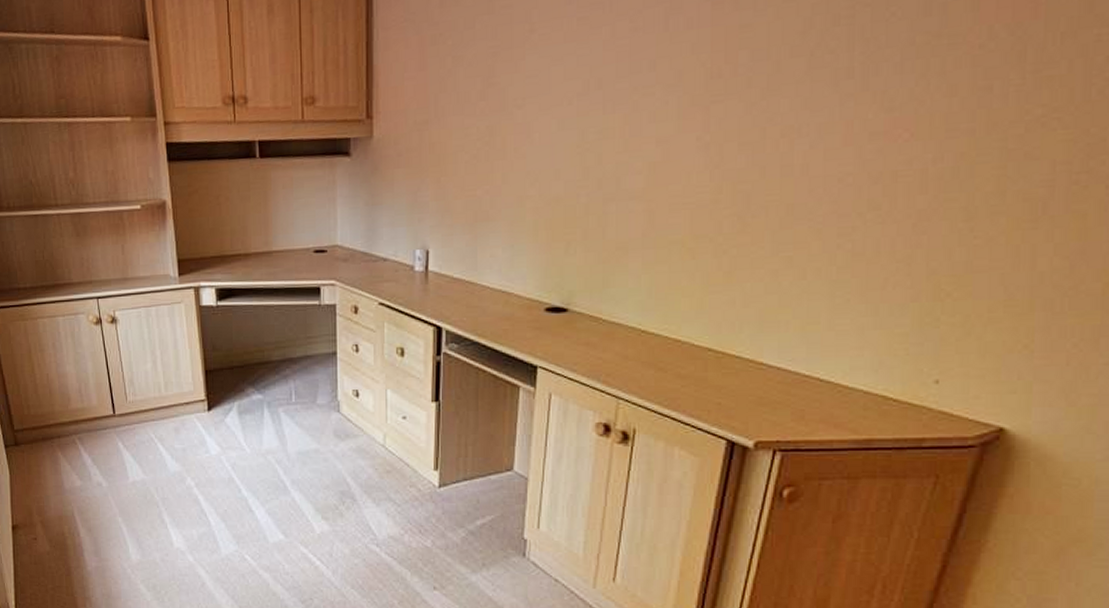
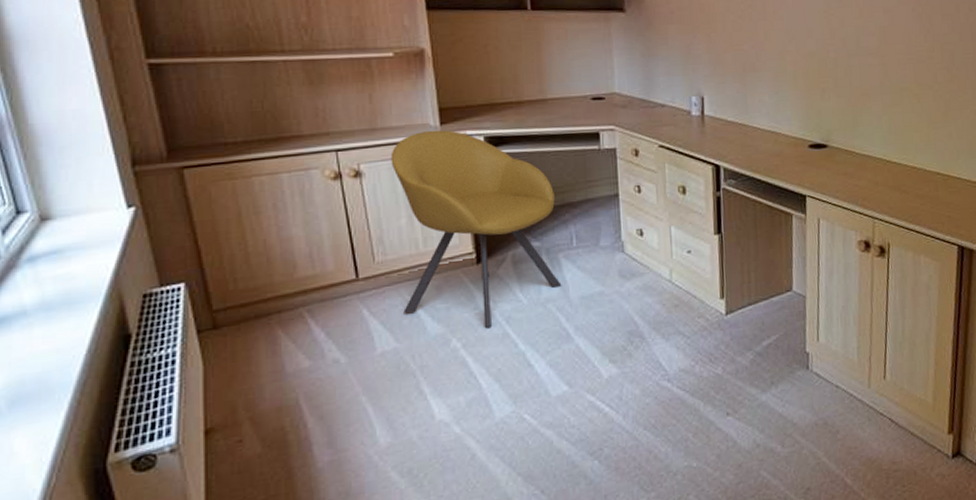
chair: none [139,280,281,471] -> present [390,129,562,327]

